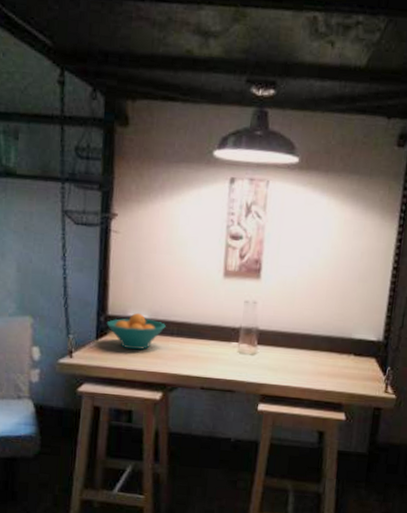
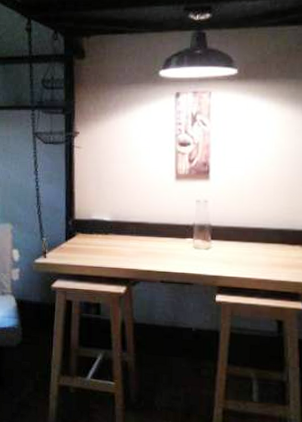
fruit bowl: present [106,312,166,350] -> none [74,216,126,249]

